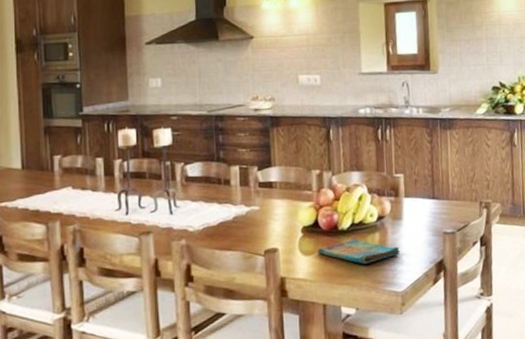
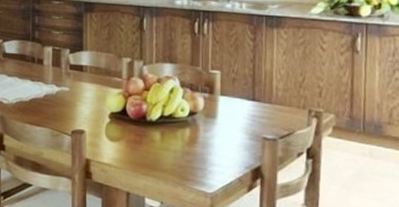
dish towel: present [318,239,401,264] -> none [124,132,213,159]

